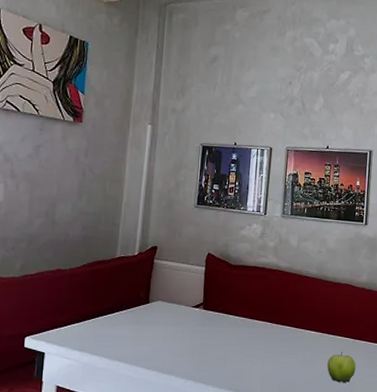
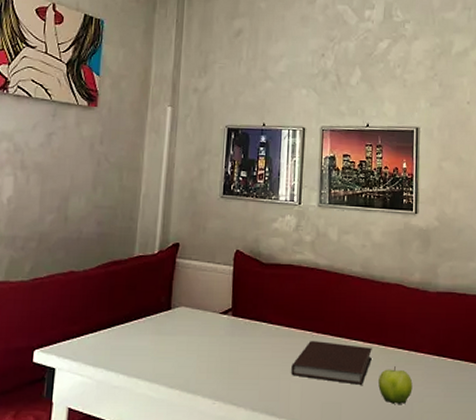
notebook: none [253,331,323,367] -> present [291,341,372,385]

